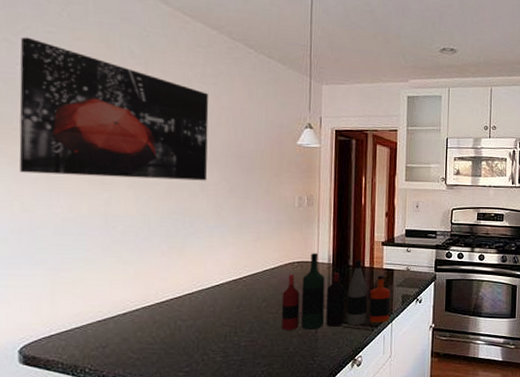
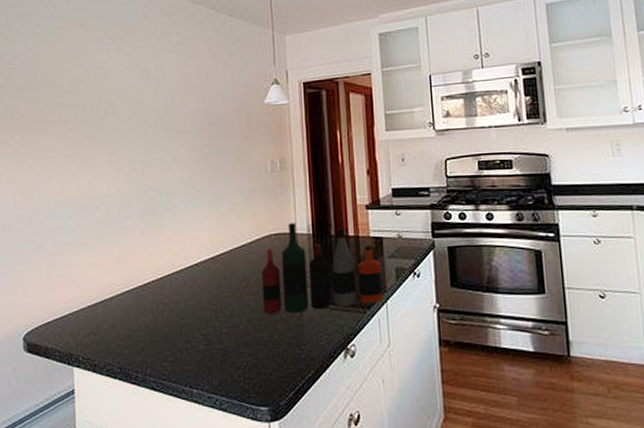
wall art: present [19,37,209,181] -> none [18,33,180,161]

